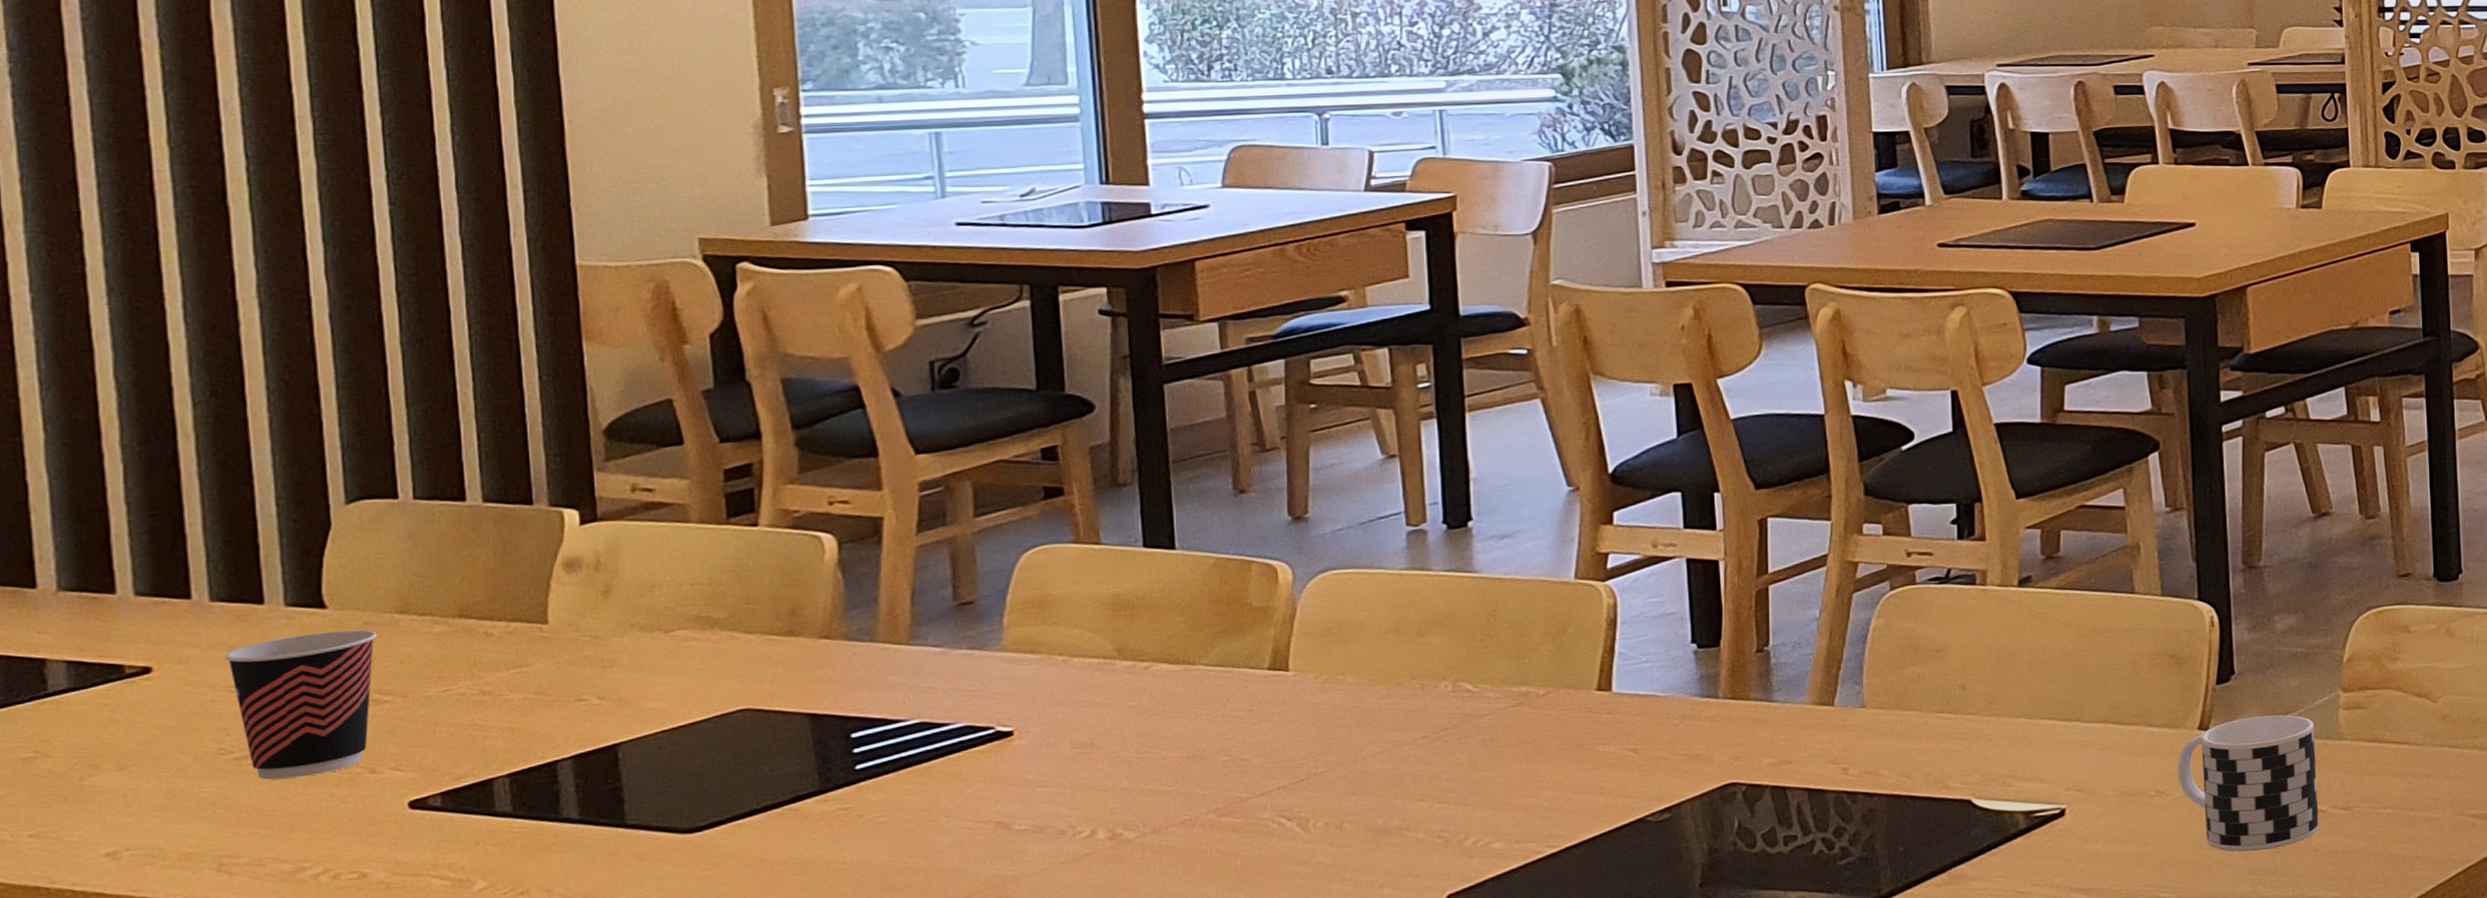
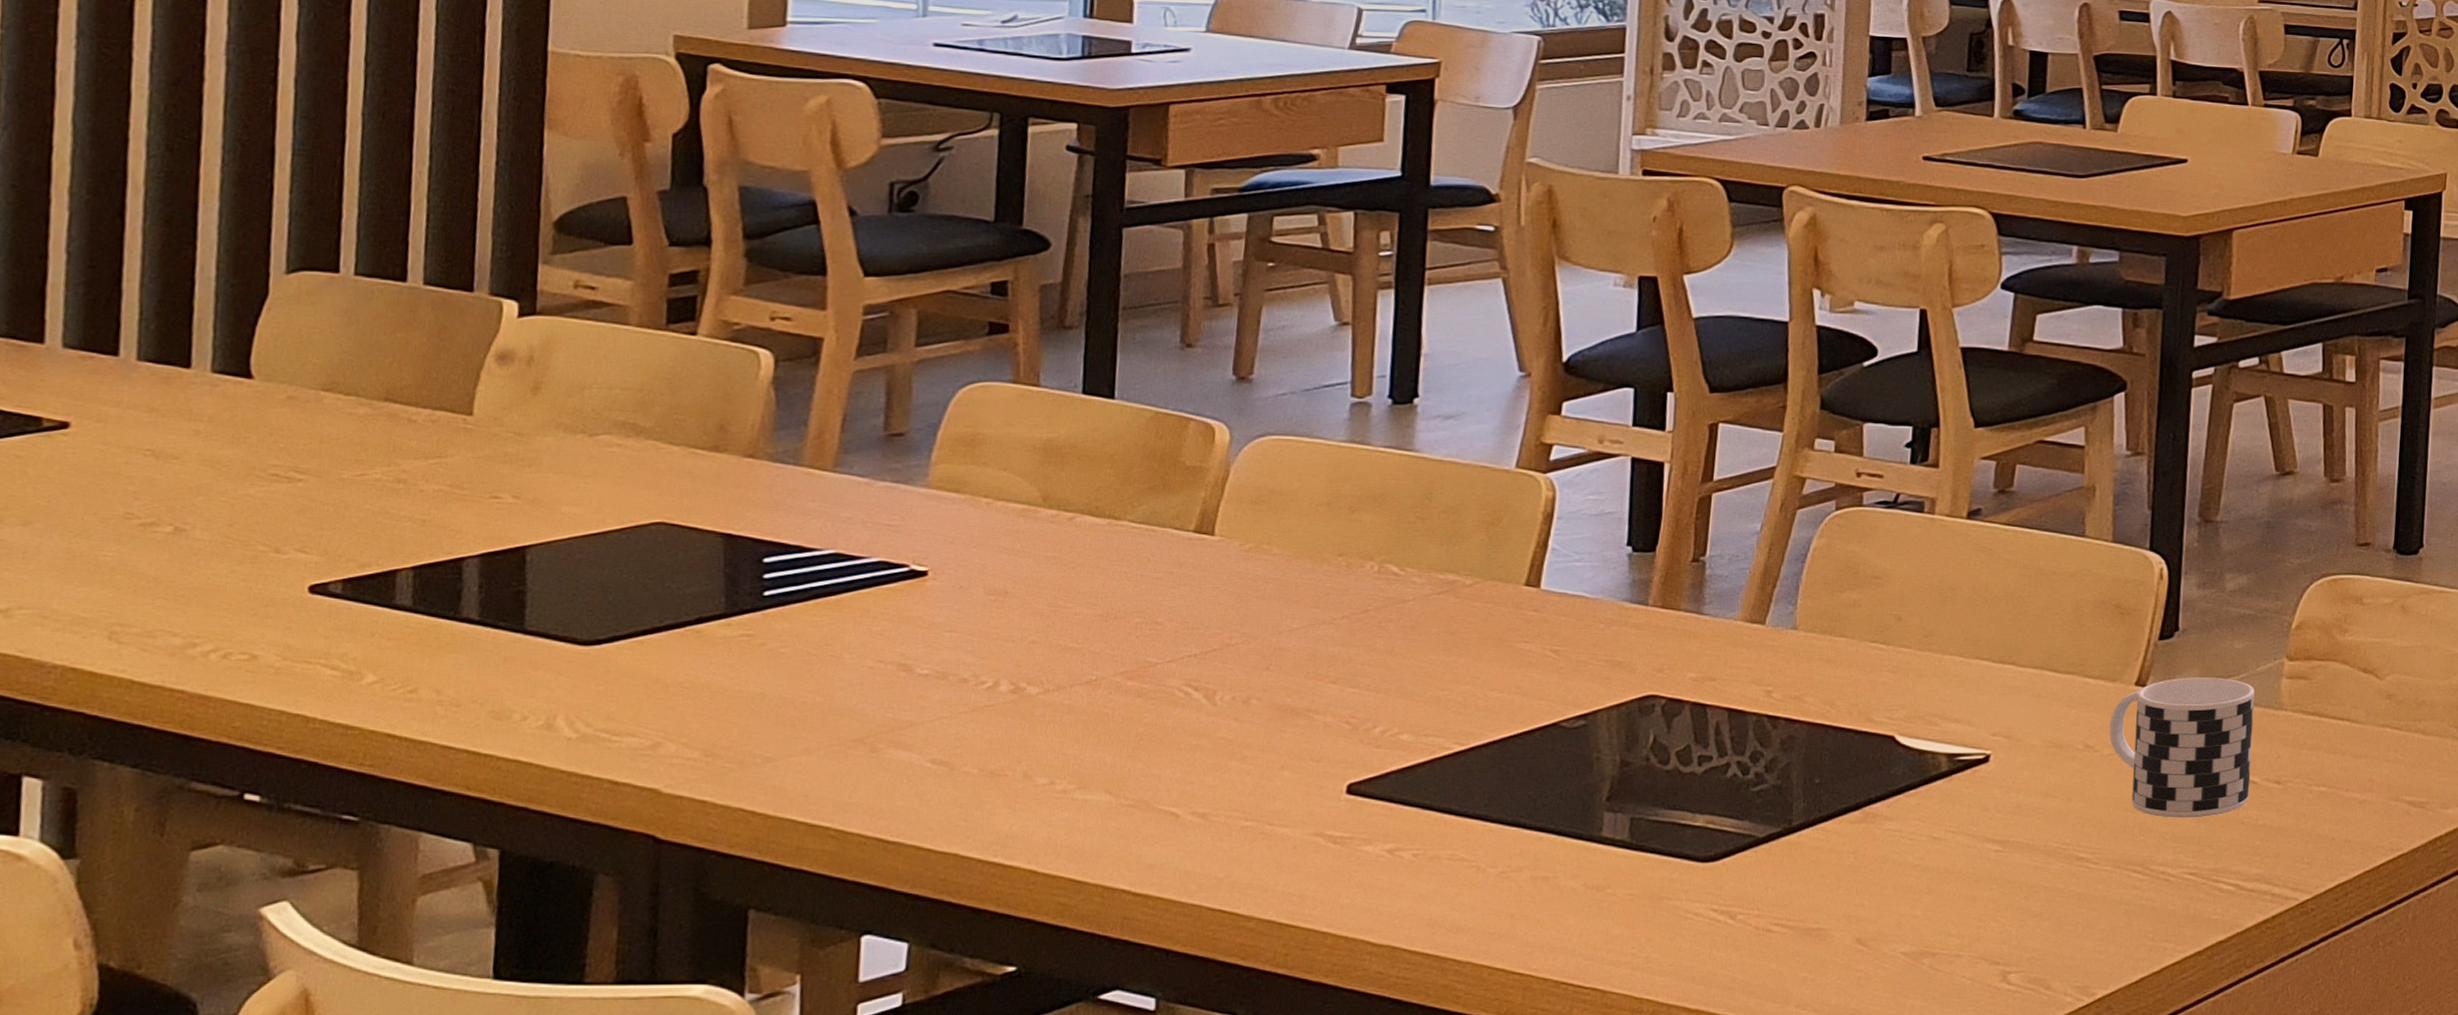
cup: present [225,630,377,780] -> none [144,403,300,550]

